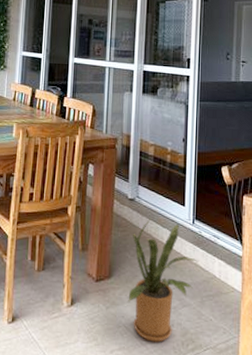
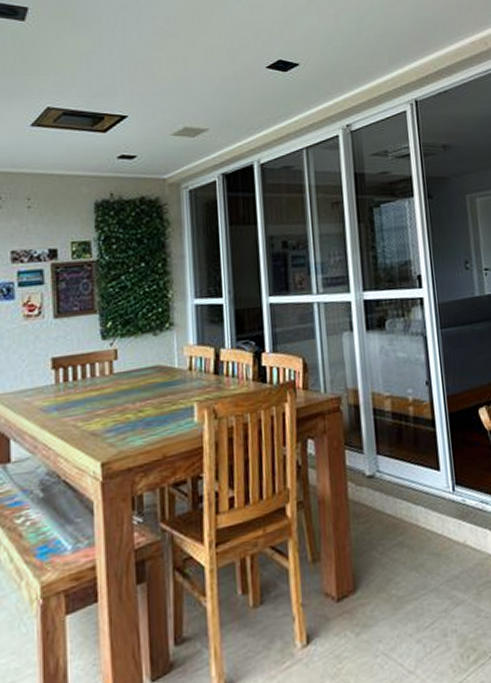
house plant: present [128,218,199,343] -> none [378,495,468,666]

